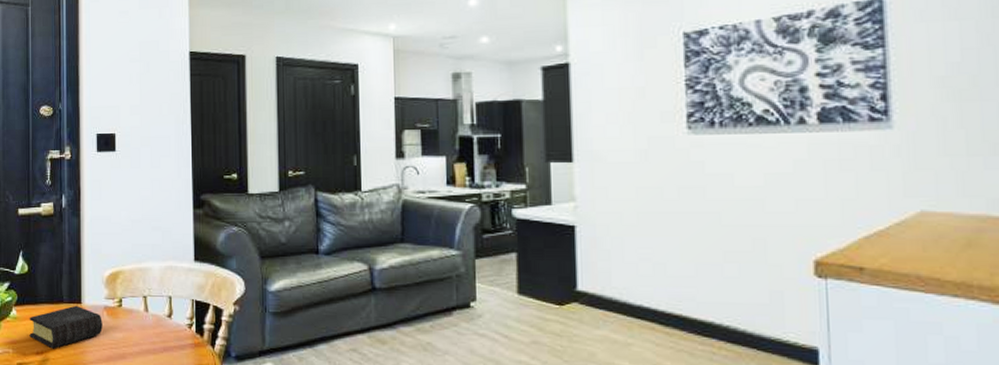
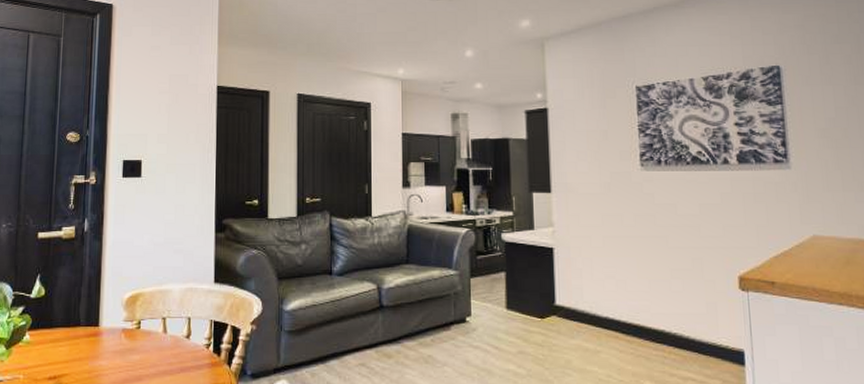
book: present [29,305,103,349] -> none [42,328,120,373]

